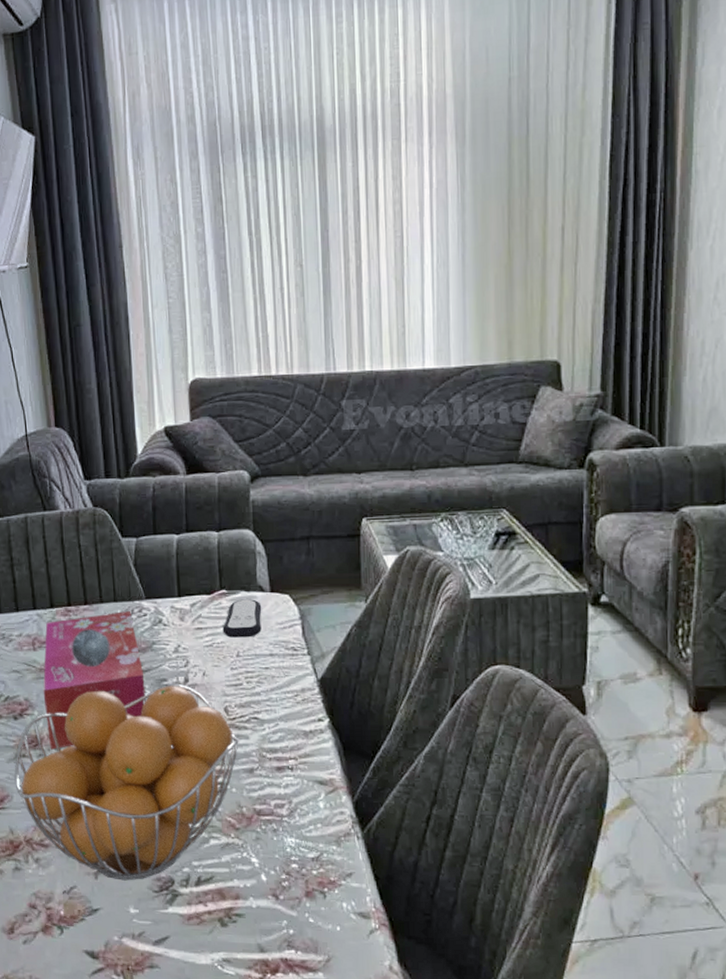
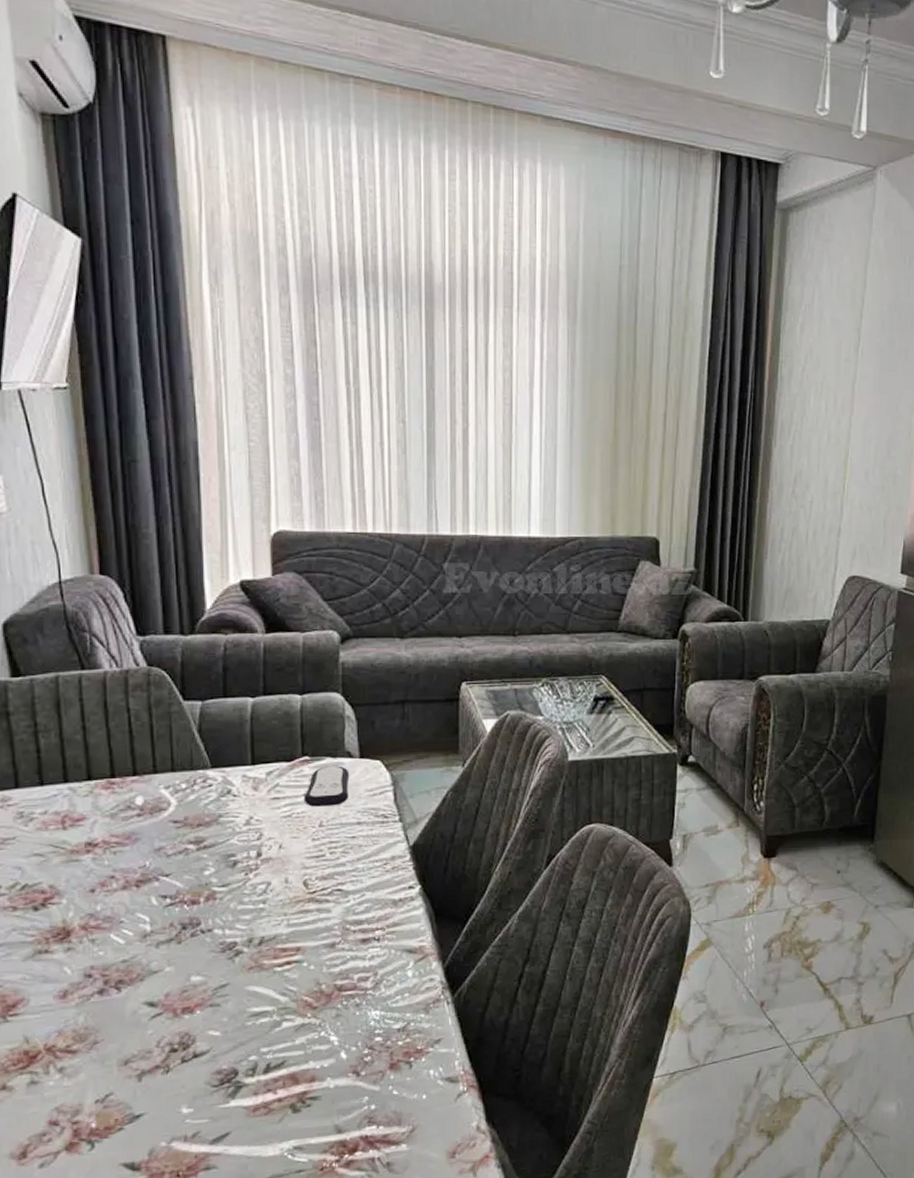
fruit basket: present [14,684,239,881] -> none [32,859,319,1079]
tissue box: present [43,611,146,750] -> none [74,782,209,942]

